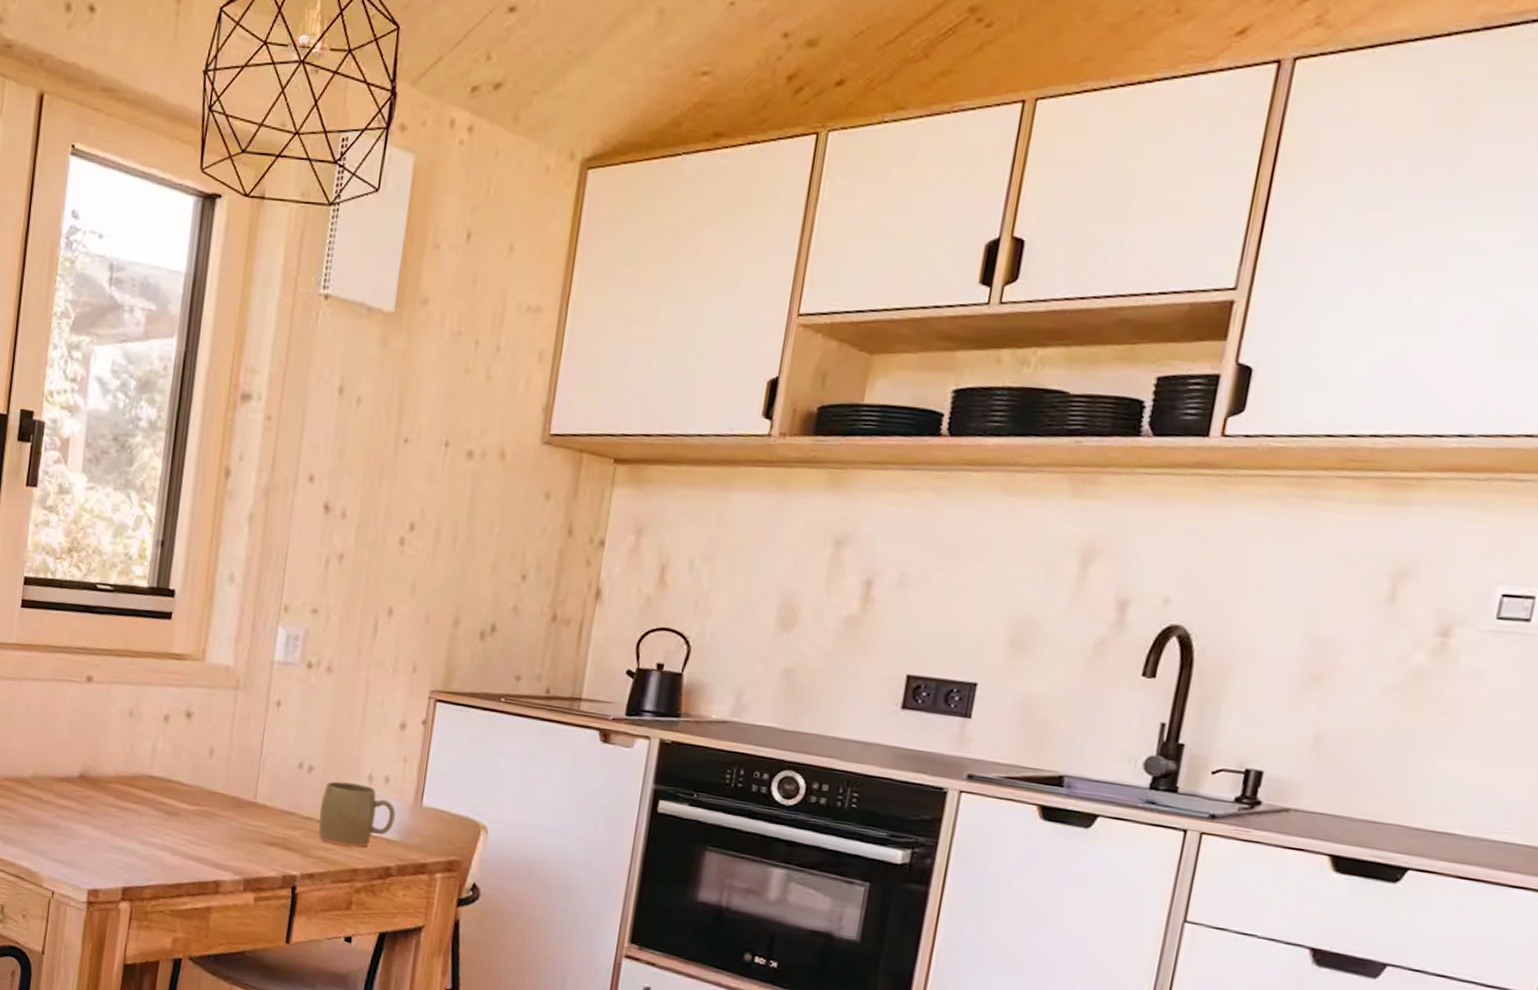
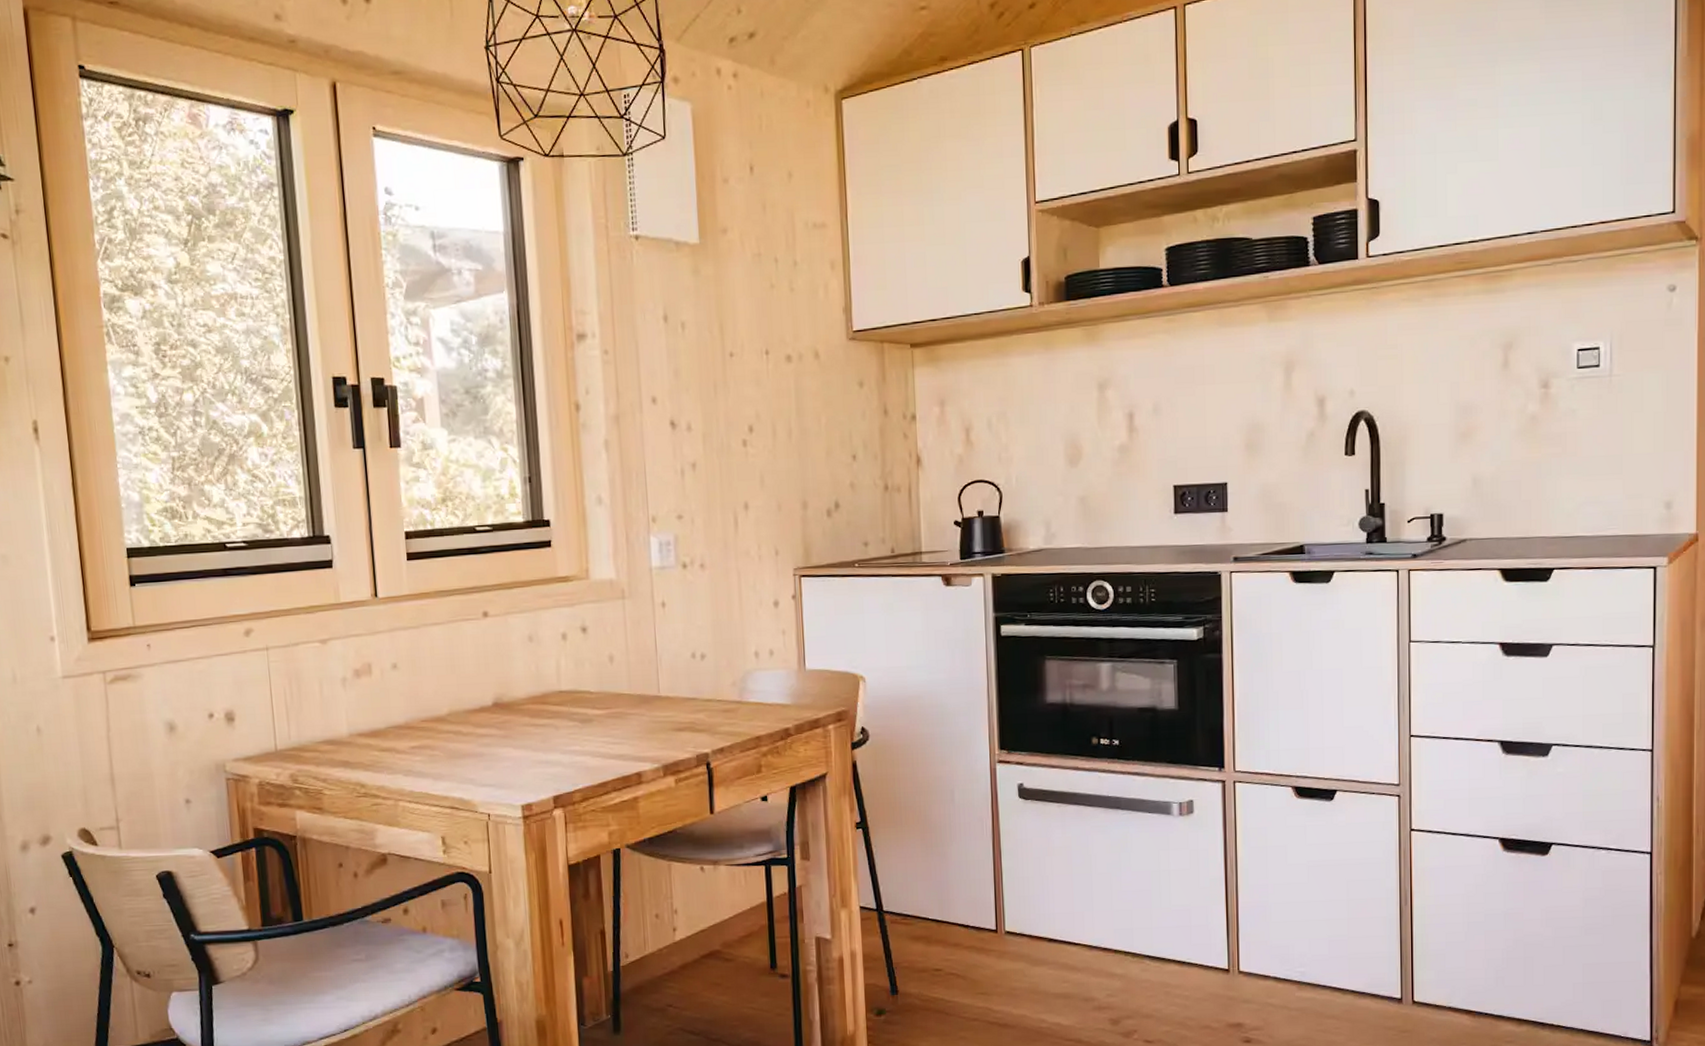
mug: present [318,781,396,848] -> none [717,661,785,719]

